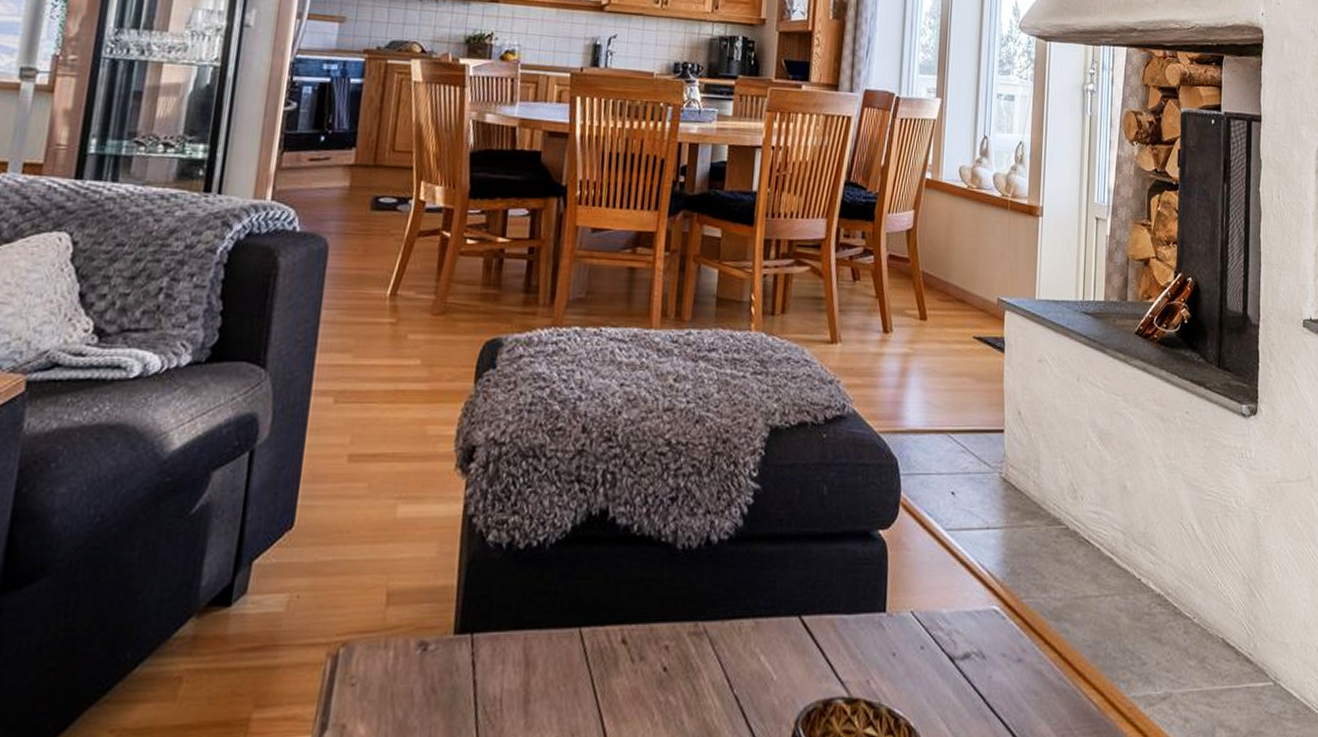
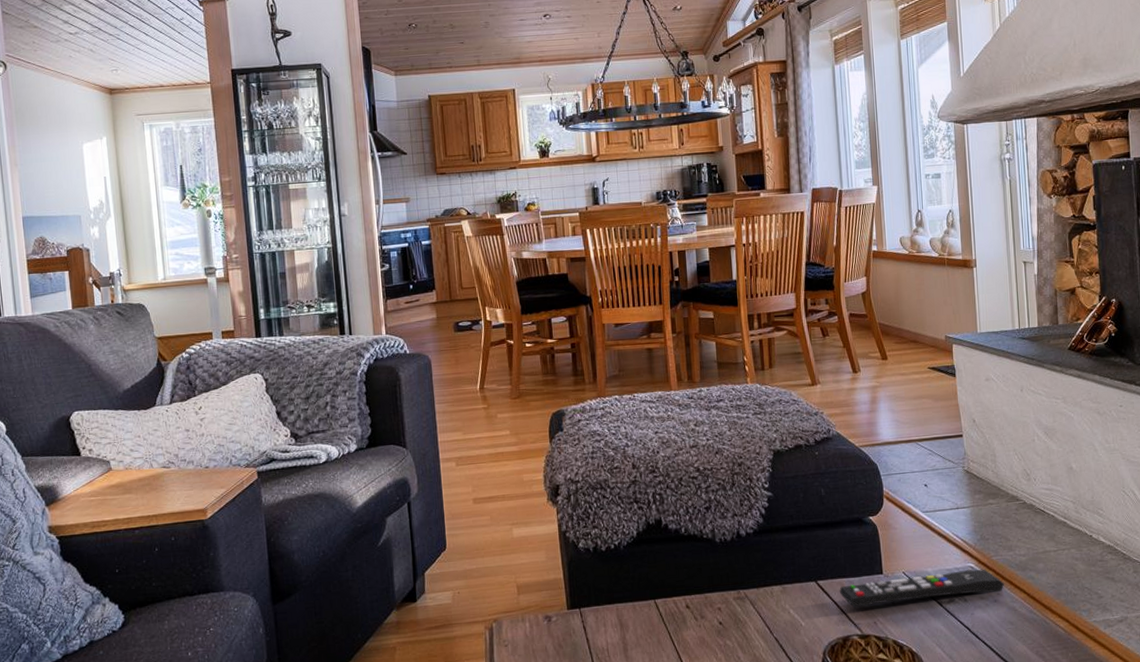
remote control: none [827,614,1032,658] -> present [839,569,1004,608]

